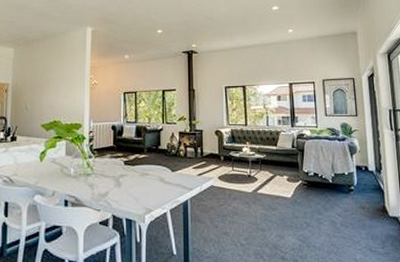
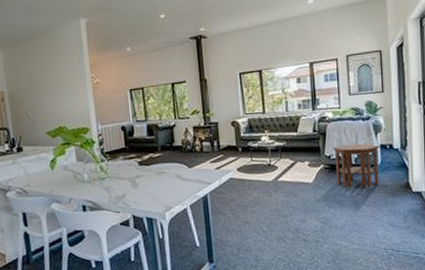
side table: none [310,163,356,209] -> present [332,143,380,189]

